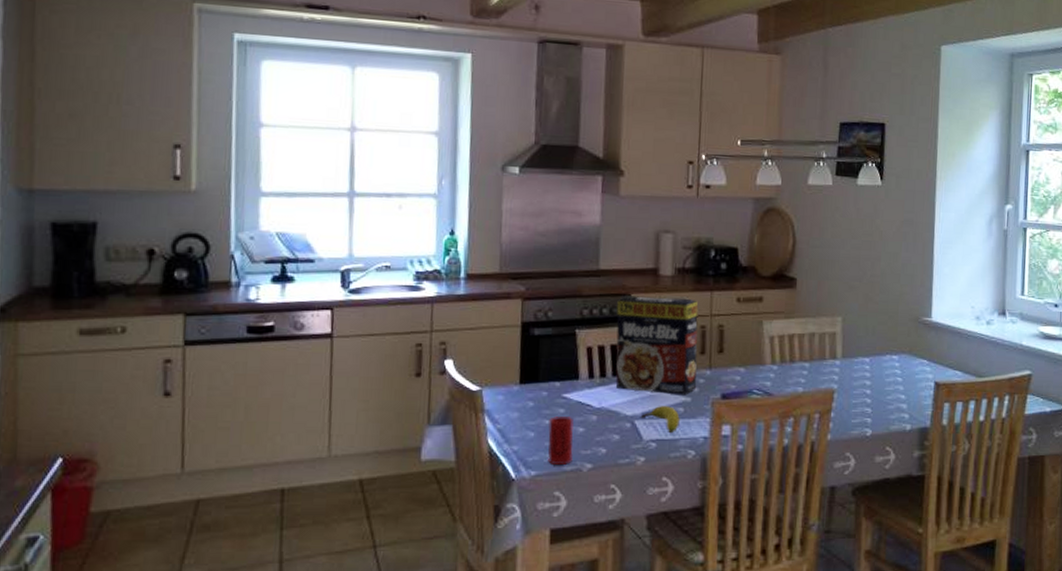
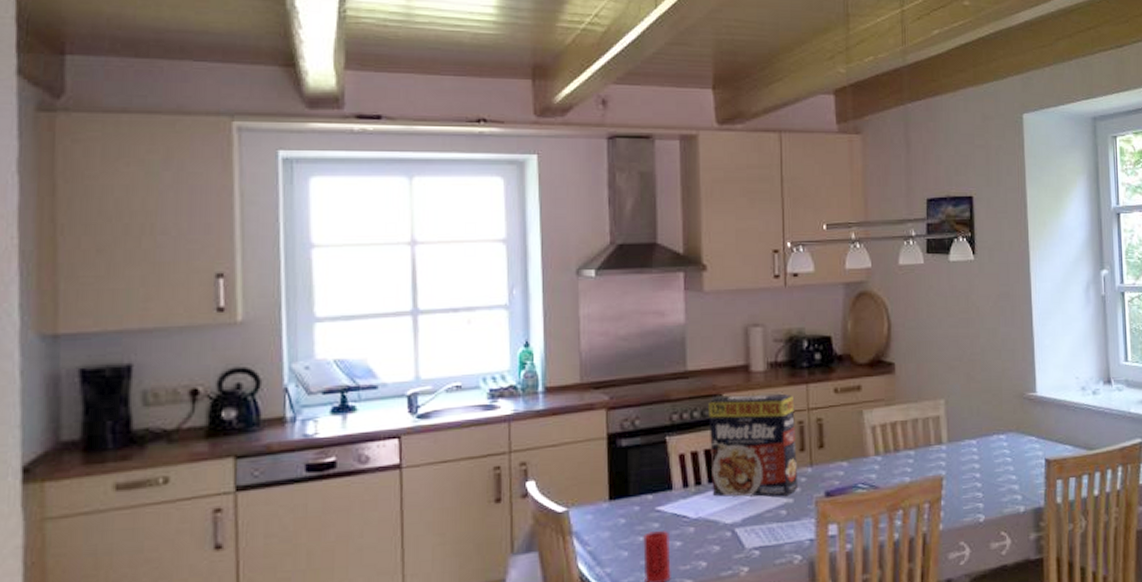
fruit: present [641,406,680,434] -> none [742,510,783,539]

